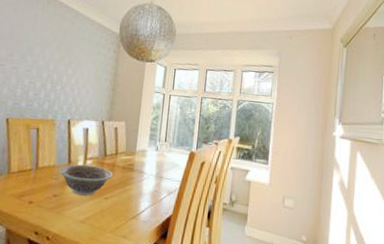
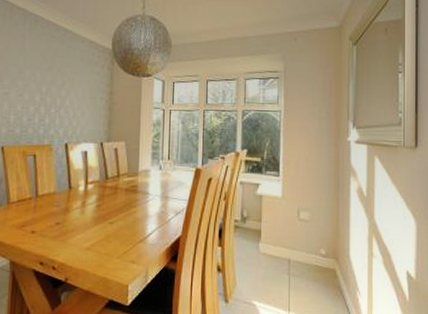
decorative bowl: present [59,164,113,196] -> none [60,189,116,222]

